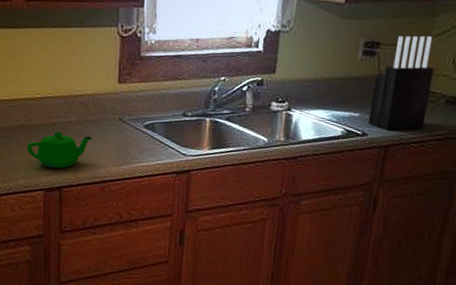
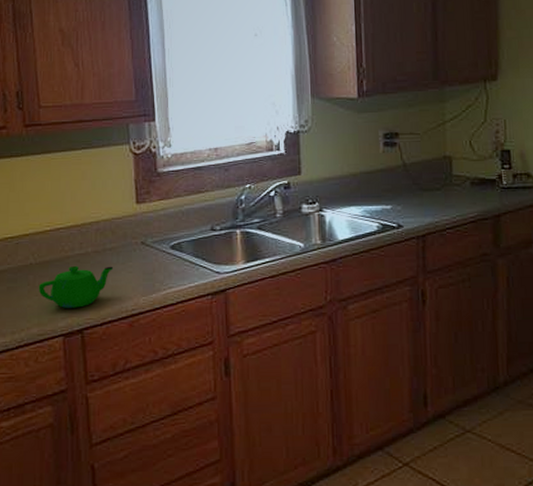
knife block: present [369,35,434,130] -> none [400,122,456,218]

